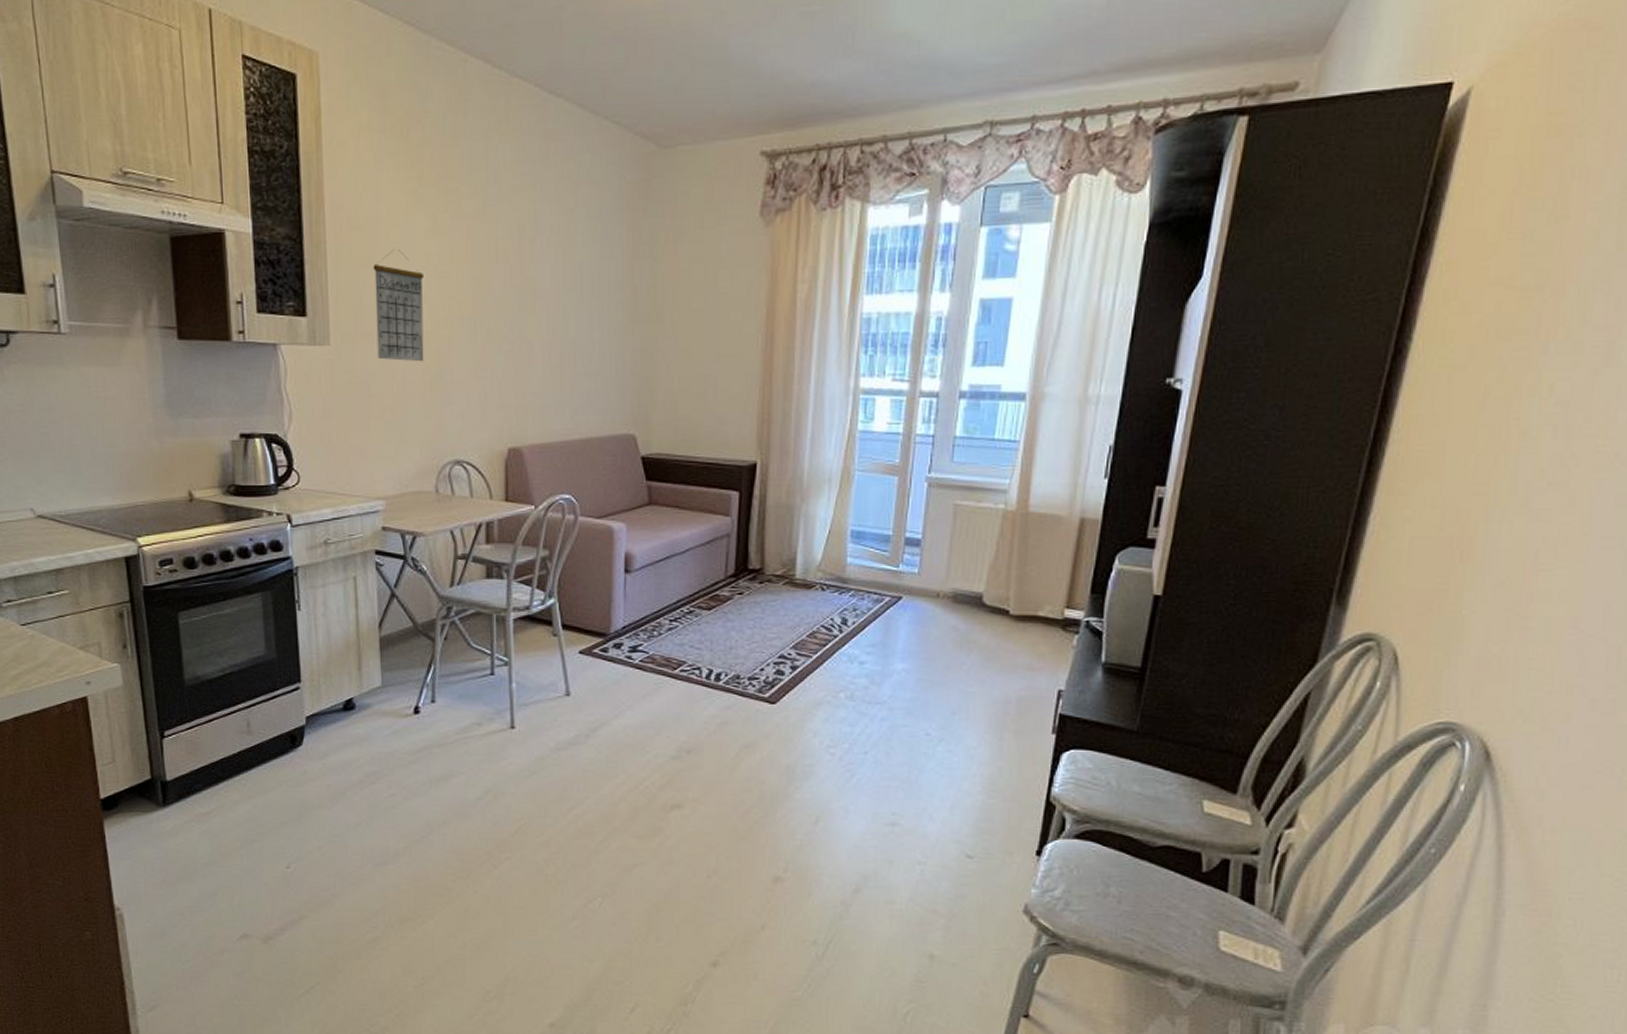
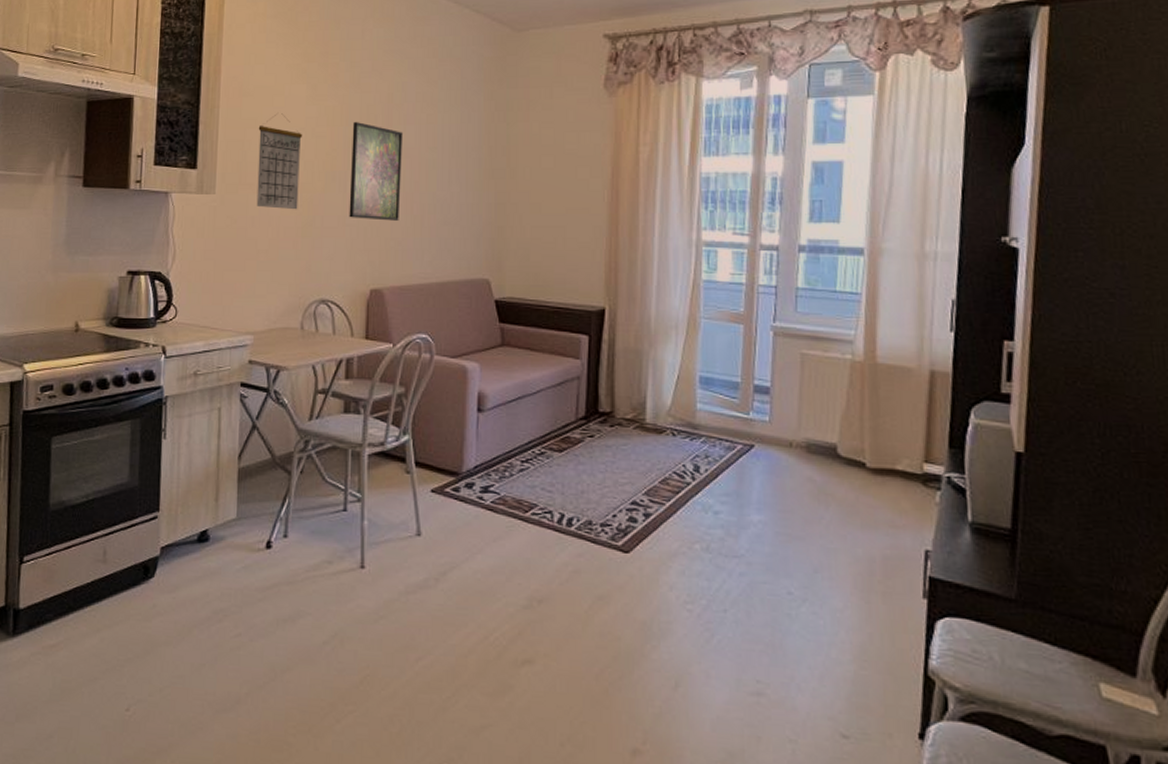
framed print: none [480,259,538,372] -> present [349,122,404,221]

